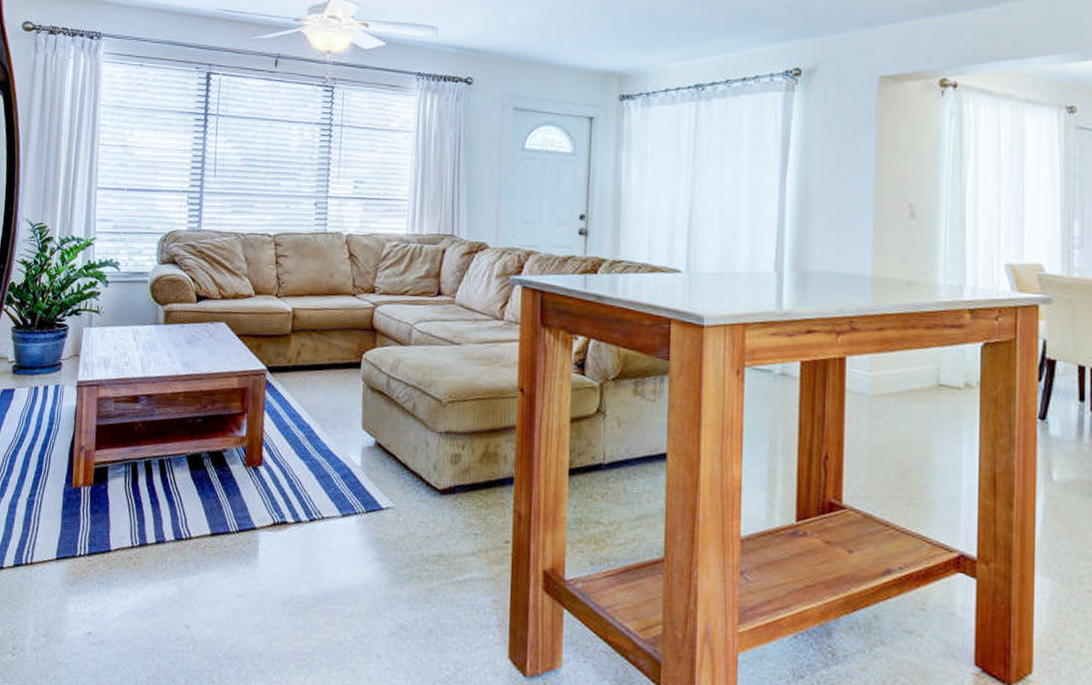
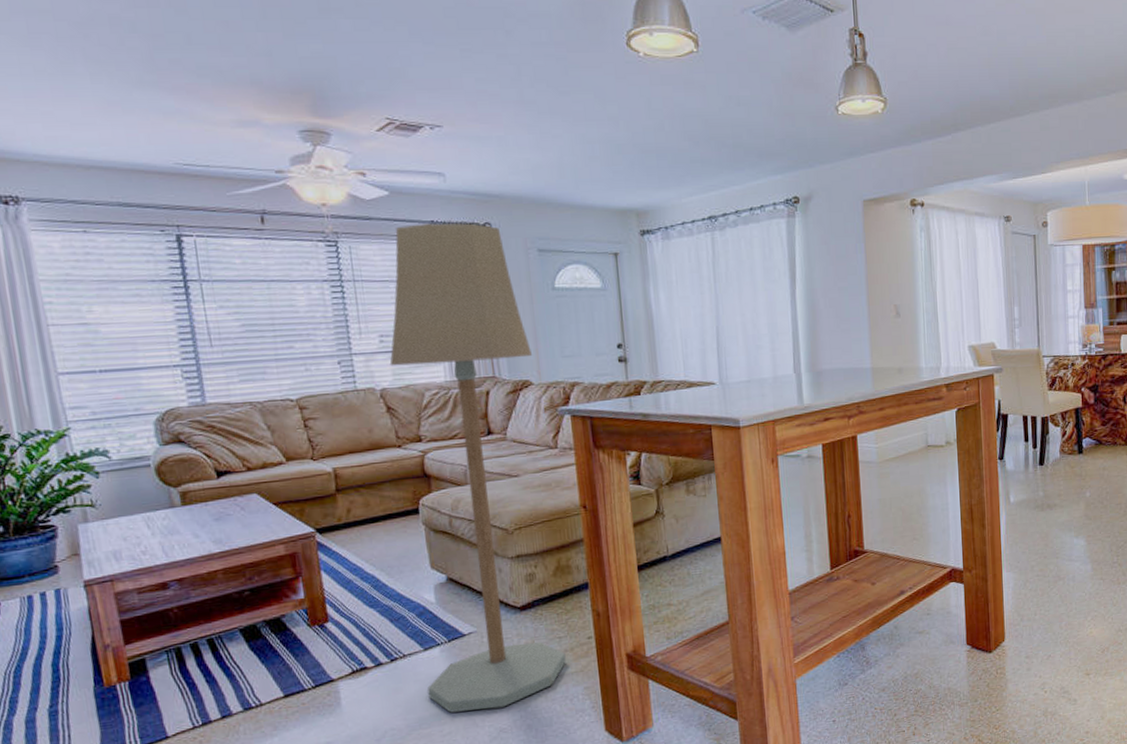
floor lamp: none [338,75,493,601] -> present [389,223,566,713]

